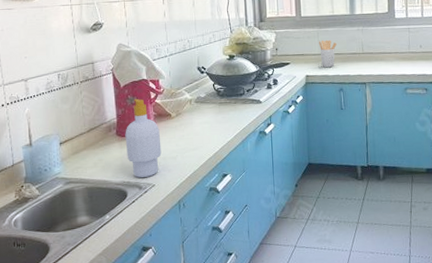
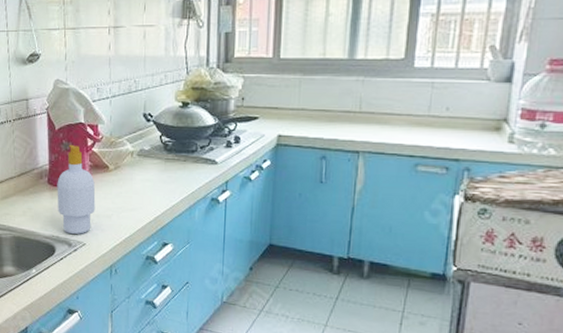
utensil holder: present [318,39,337,68] -> none [299,91,325,128]

